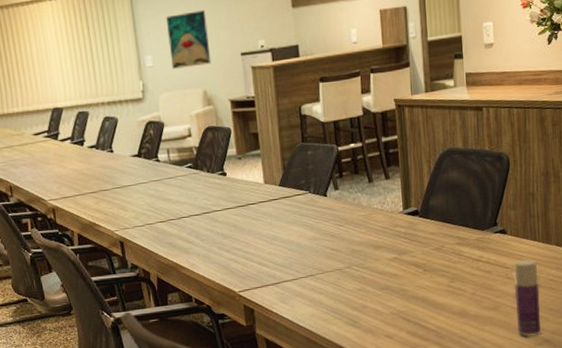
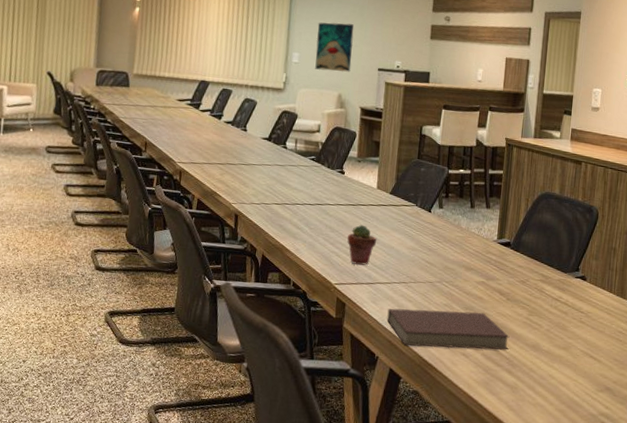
potted succulent: none [243,224,275,268] -> present [347,224,377,266]
notebook: none [299,289,434,340] -> present [387,308,510,350]
bottle: present [514,260,541,337] -> none [583,308,609,382]

